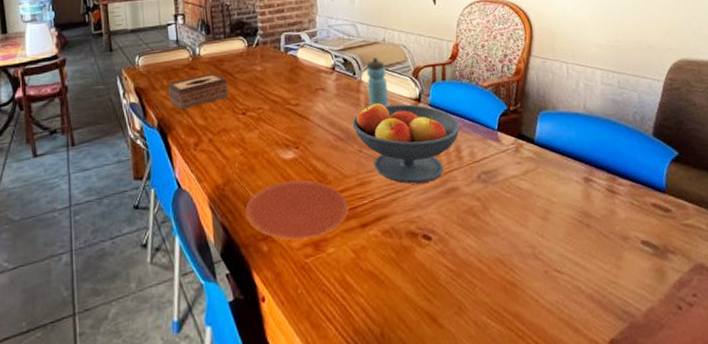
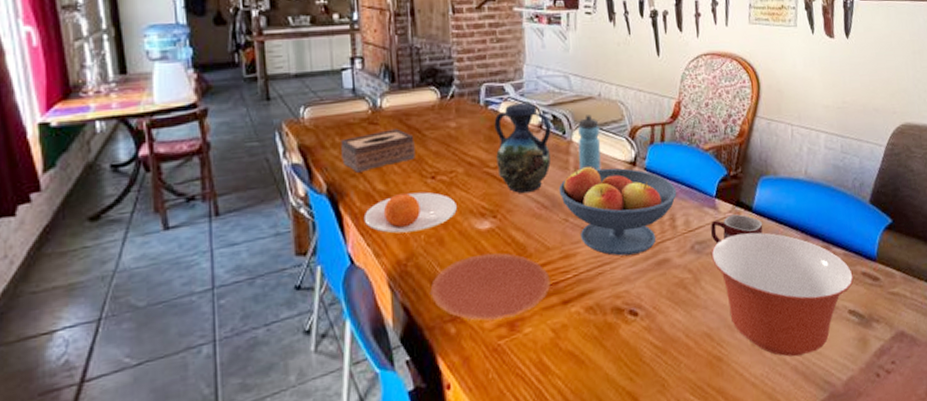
plate: none [187,126,265,162] -> present [363,192,457,234]
vase: none [293,48,344,128] -> present [494,103,551,194]
mug: none [495,146,546,175] -> present [711,214,763,245]
mixing bowl: none [497,163,644,286] -> present [711,232,854,357]

